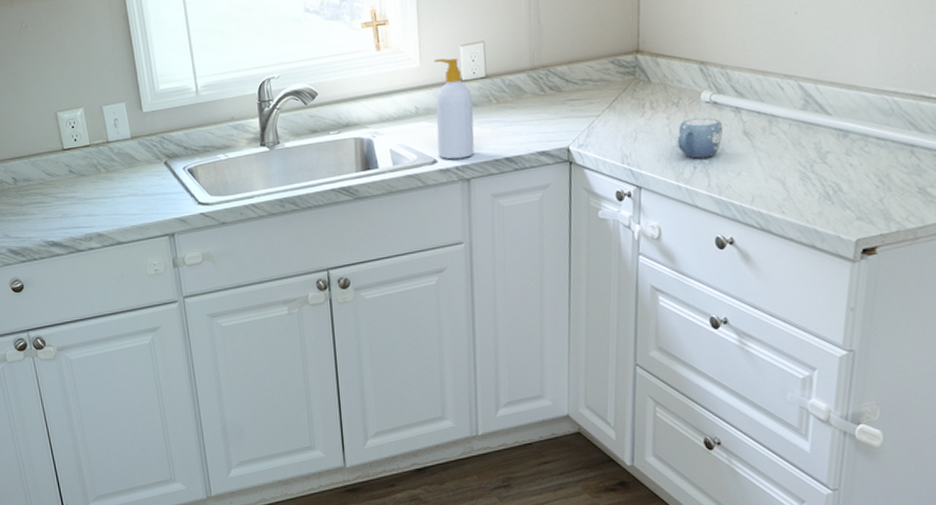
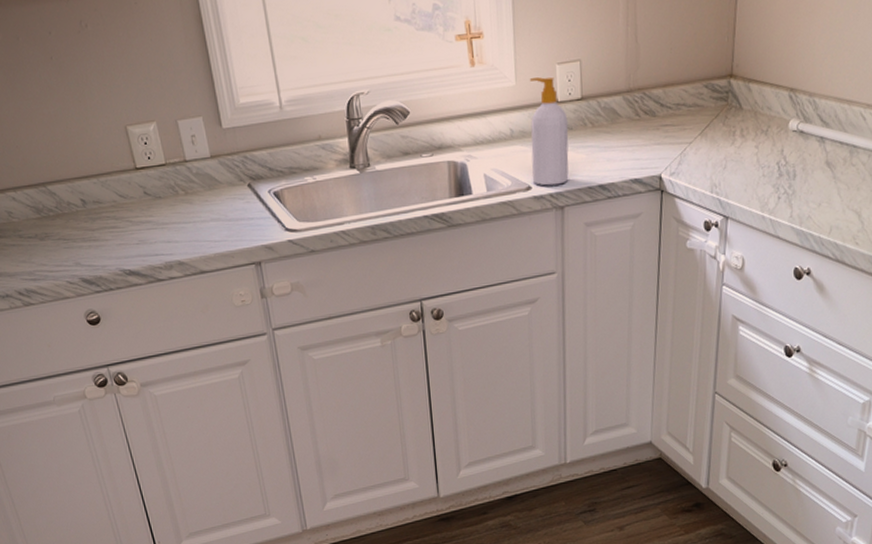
mug: present [677,117,724,159] -> none [764,147,808,189]

